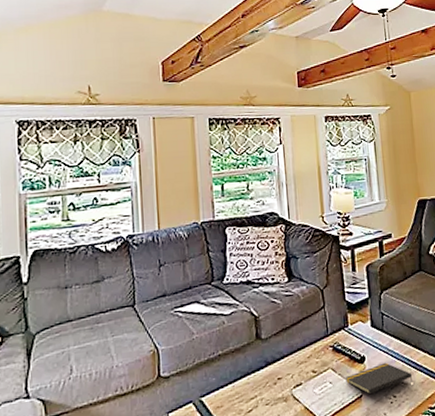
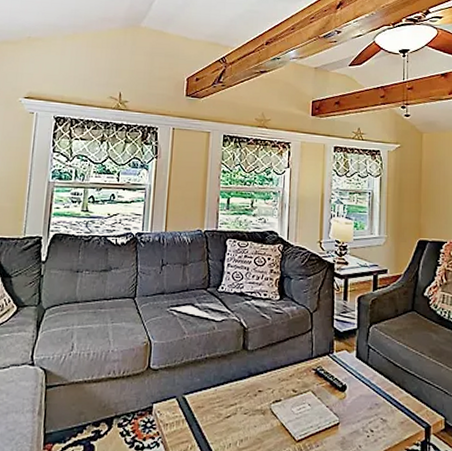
notepad: present [345,362,413,394] -> none [324,395,393,423]

